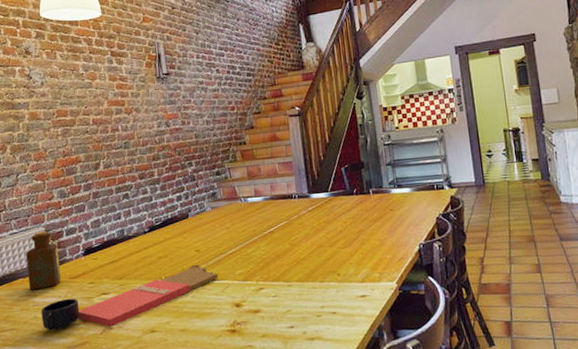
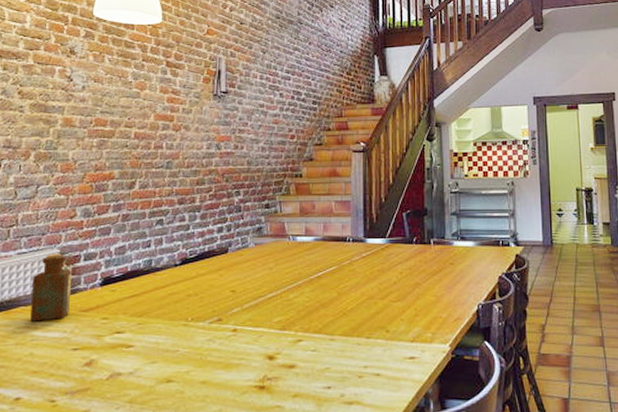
mug: present [41,298,80,331] -> none [38,334,87,372]
cutting board: present [78,264,219,327] -> none [83,306,253,373]

